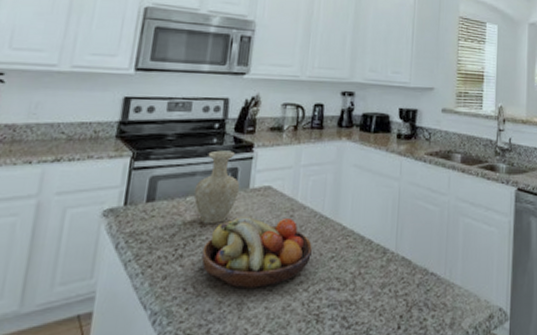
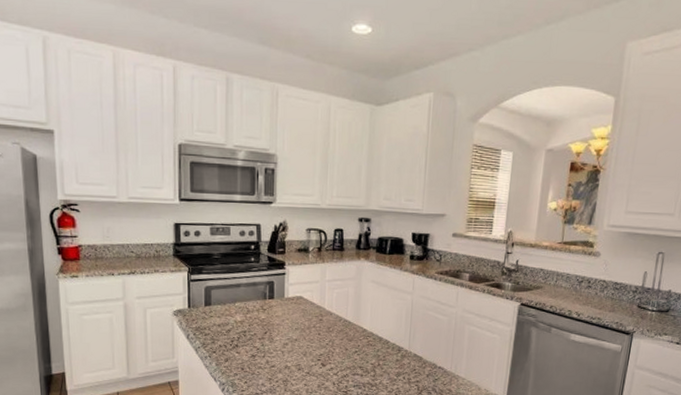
vase: present [193,150,240,224] -> none [241,267,277,324]
fruit bowl: present [201,217,313,288] -> none [253,319,340,371]

